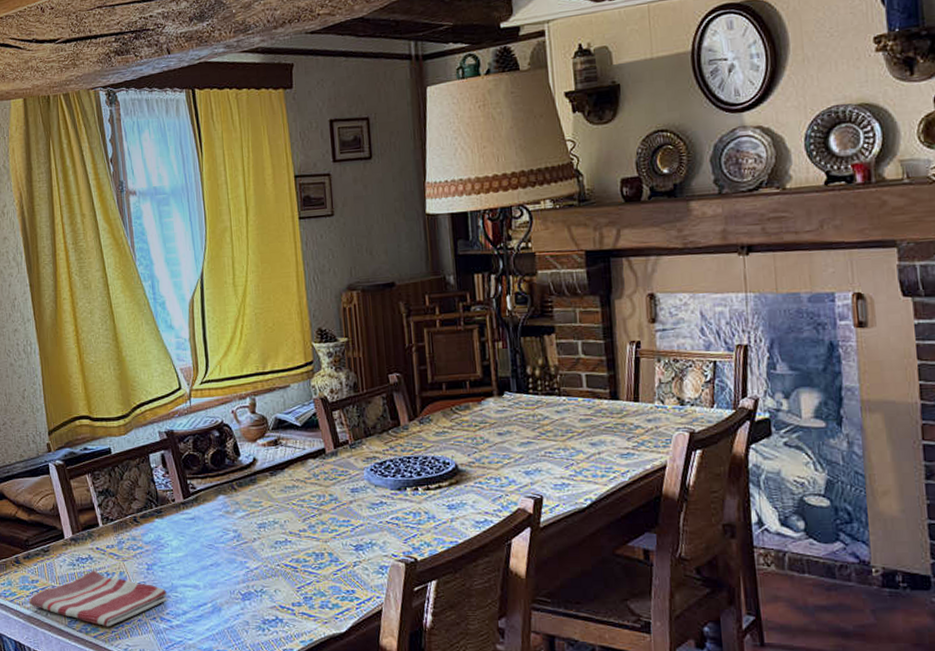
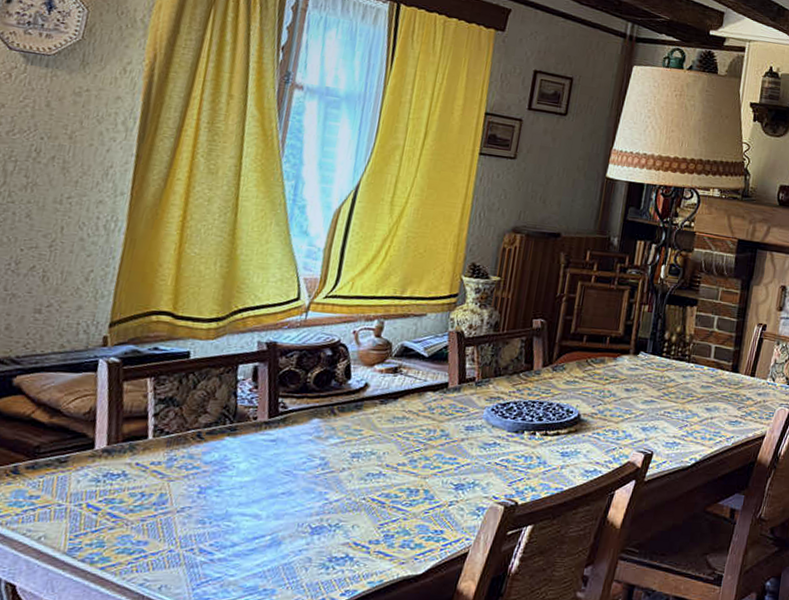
dish towel: present [29,570,168,627] -> none [17,489,218,557]

